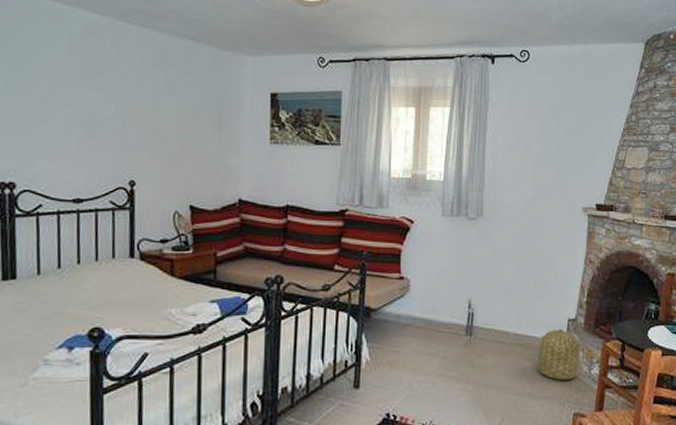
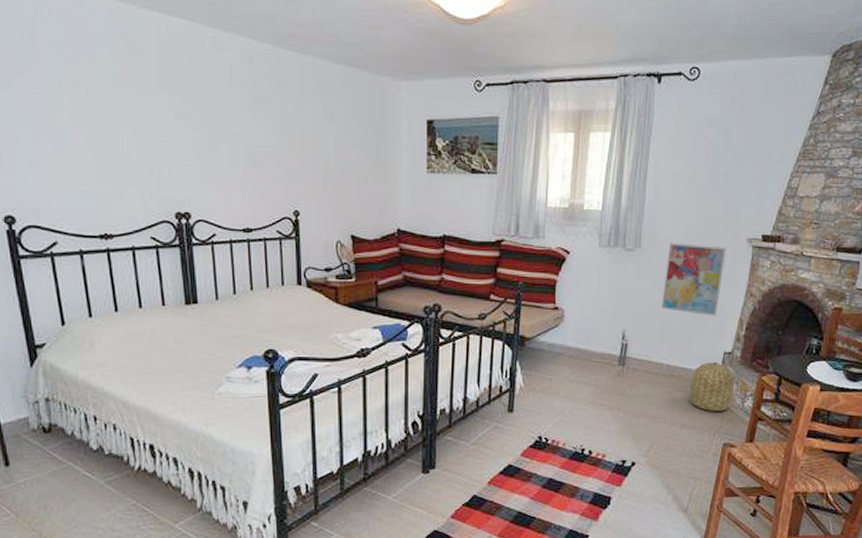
wall art: none [505,212,564,283] -> present [661,243,726,316]

